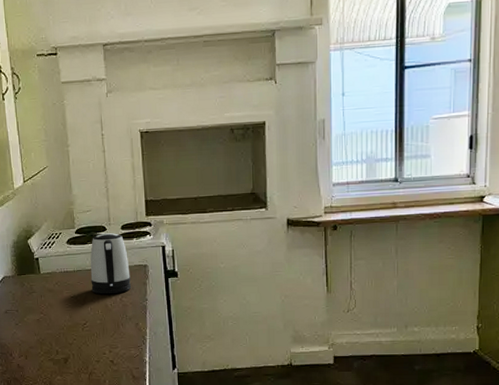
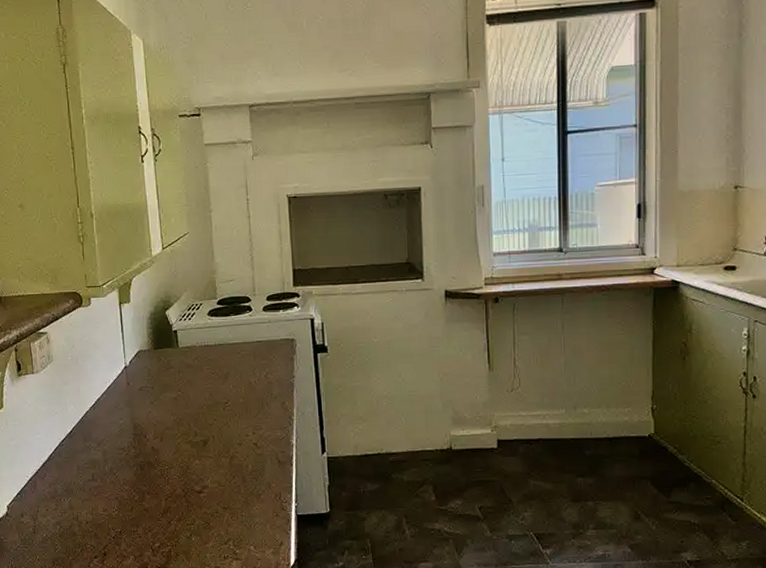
kettle: present [90,233,131,294] -> none [233,304,277,371]

